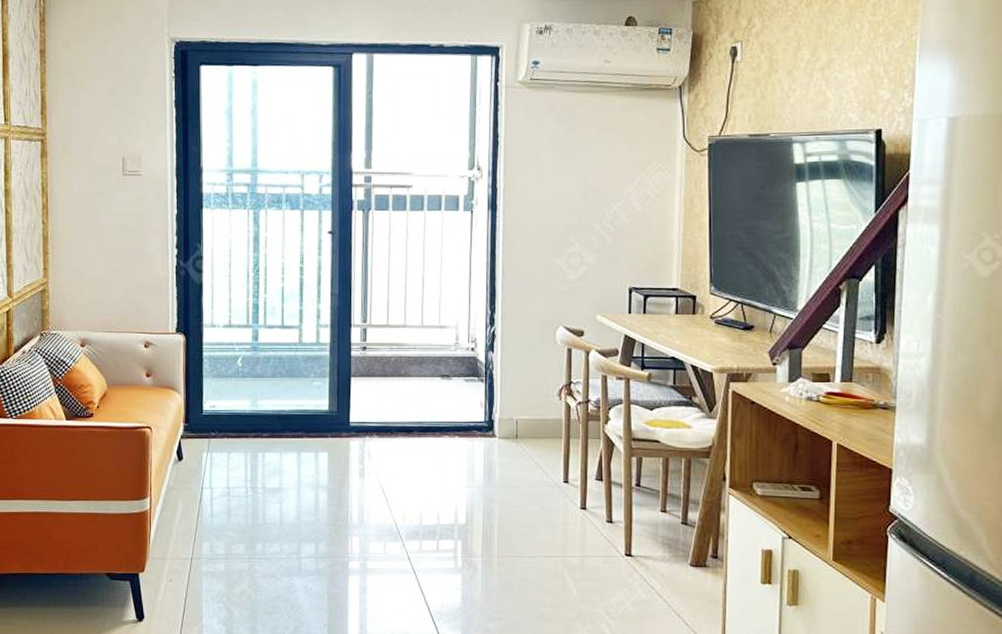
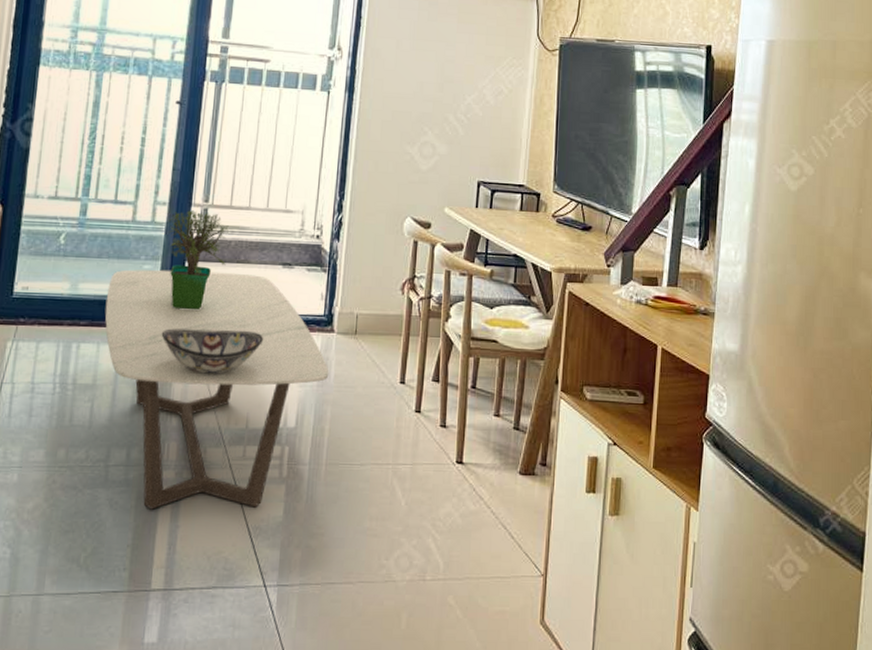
coffee table: none [283,385,494,595] -> present [105,269,329,510]
potted plant: none [331,331,389,421] -> present [168,210,230,310]
ceramic bowl: none [335,438,430,477] -> present [161,328,264,374]

